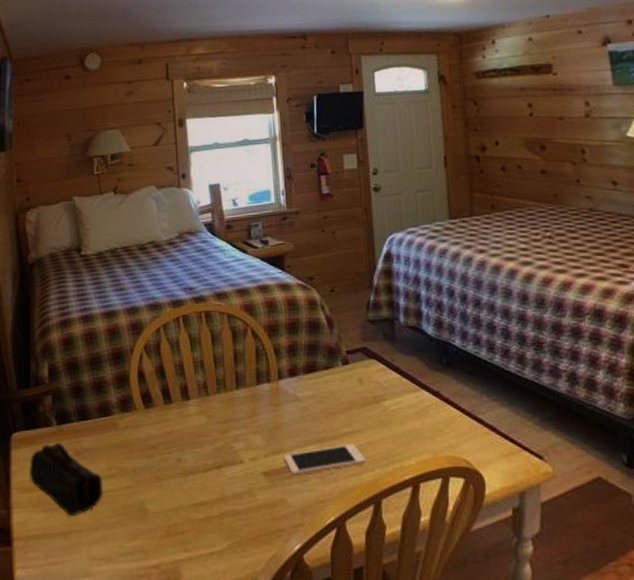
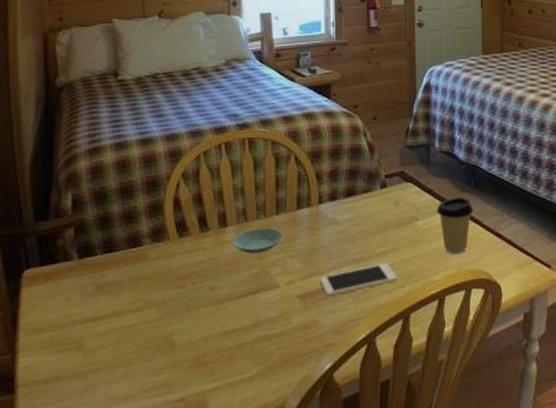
pencil case: present [29,441,103,516] -> none [42,276,127,355]
saucer: none [195,402,244,427] -> present [232,228,282,254]
coffee cup: none [405,376,448,439] -> present [436,197,474,255]

